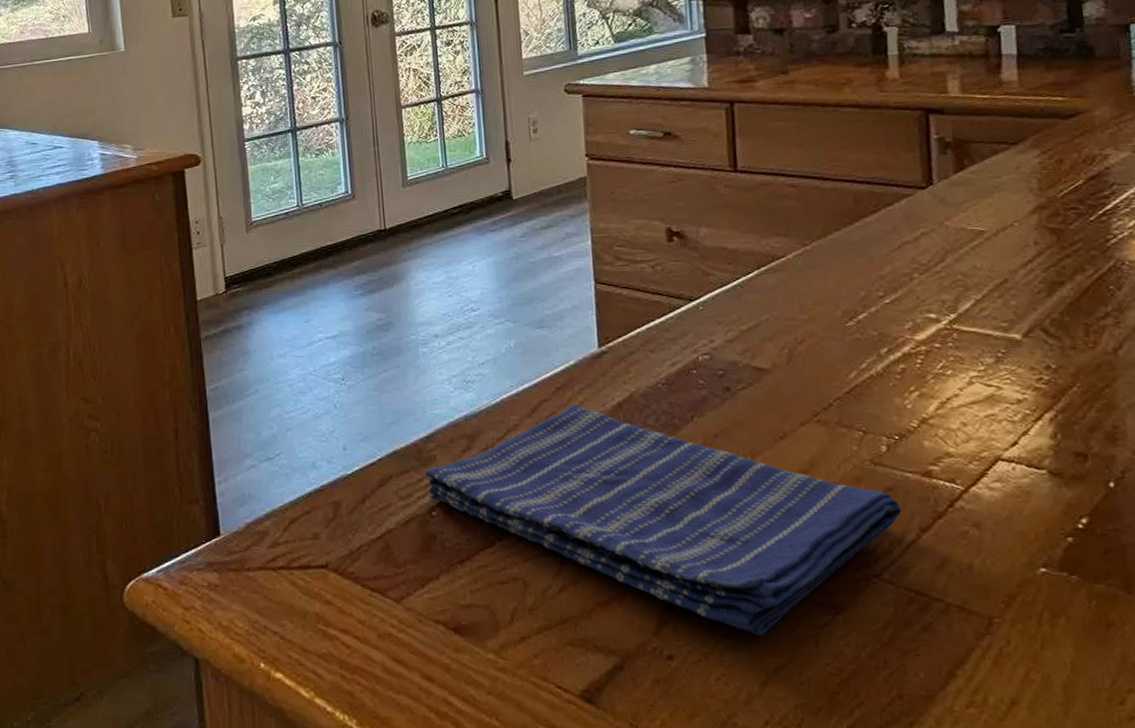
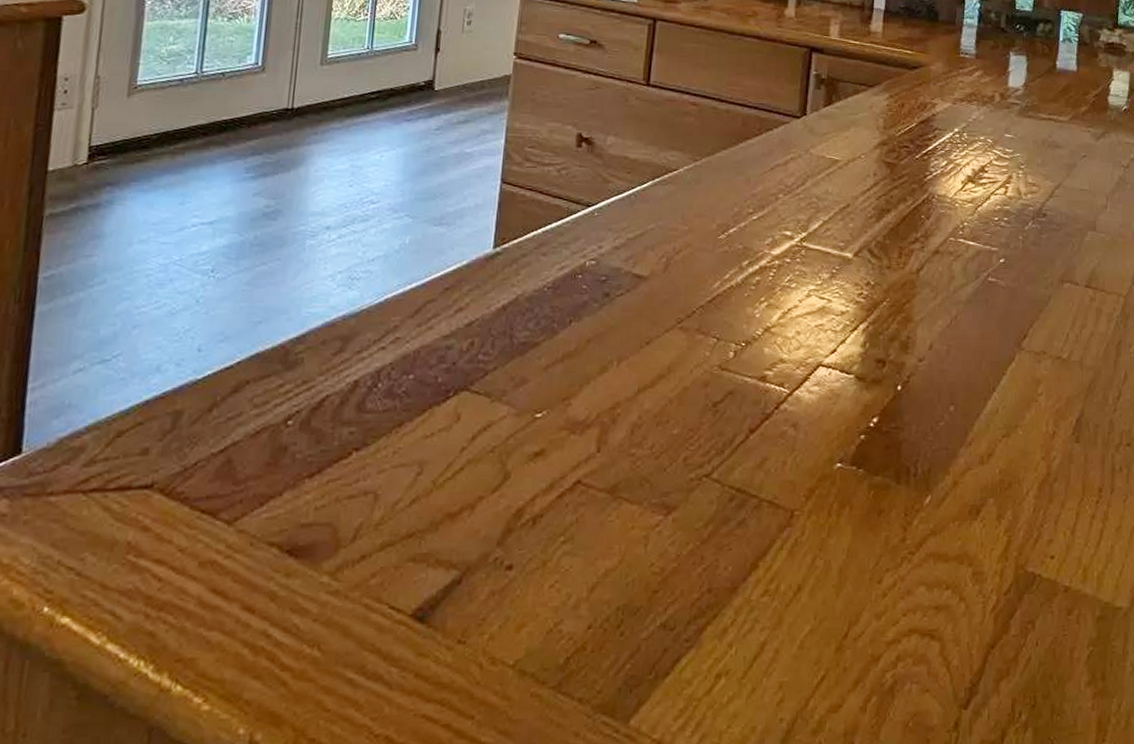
dish towel: present [425,405,901,636] -> none [287,306,737,540]

